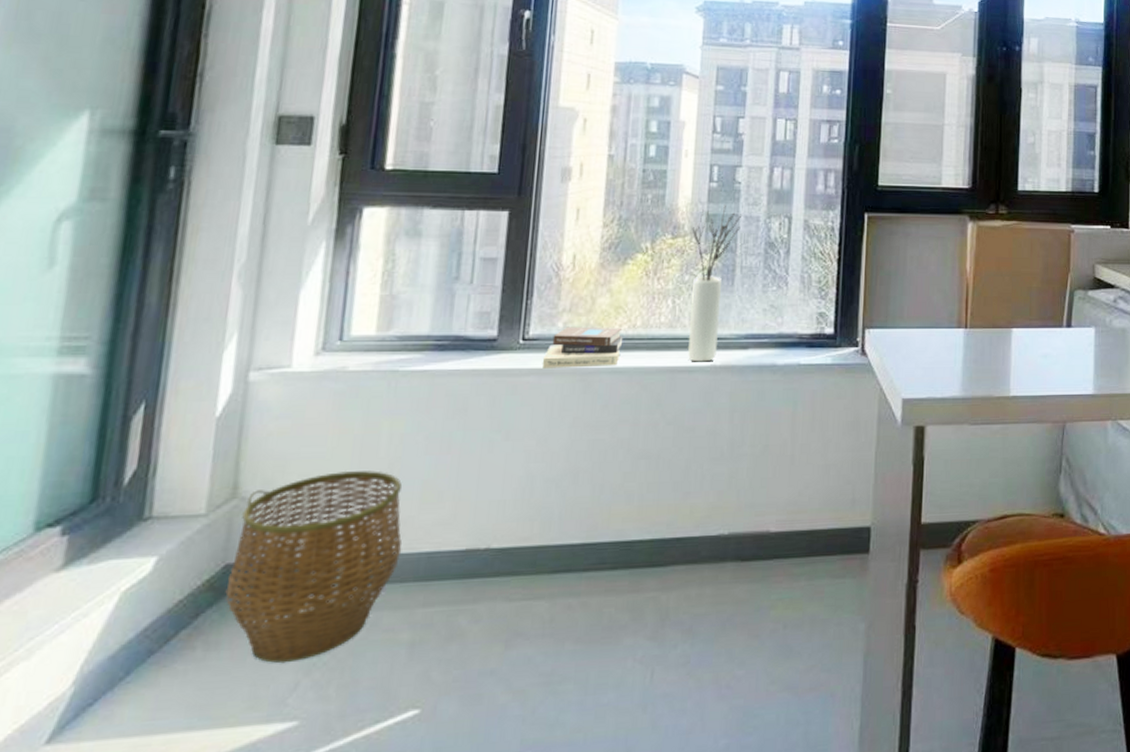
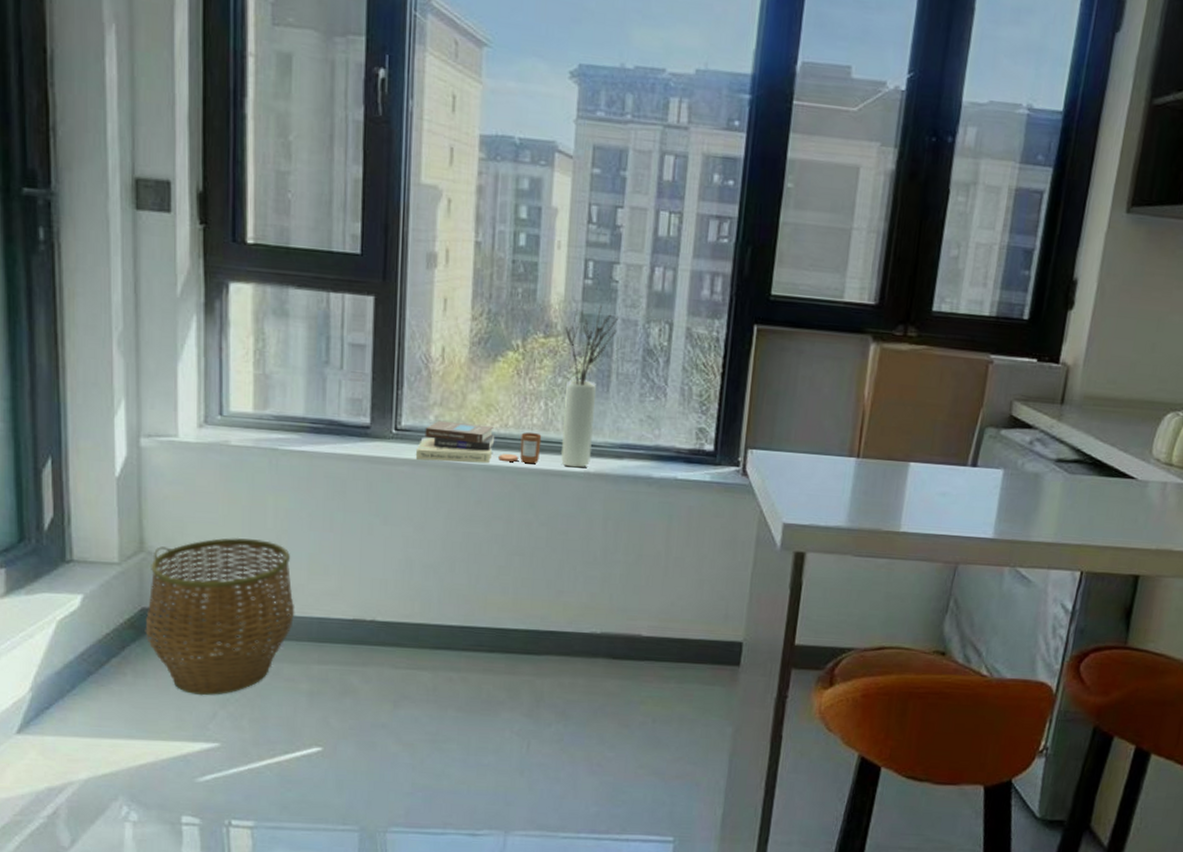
candle: none [626,330,669,363] -> present [498,432,542,464]

